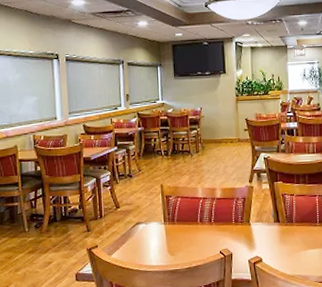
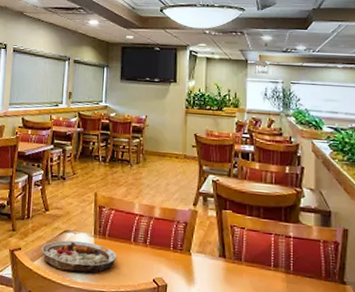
plate: none [116,229,187,258] -> present [41,240,117,273]

